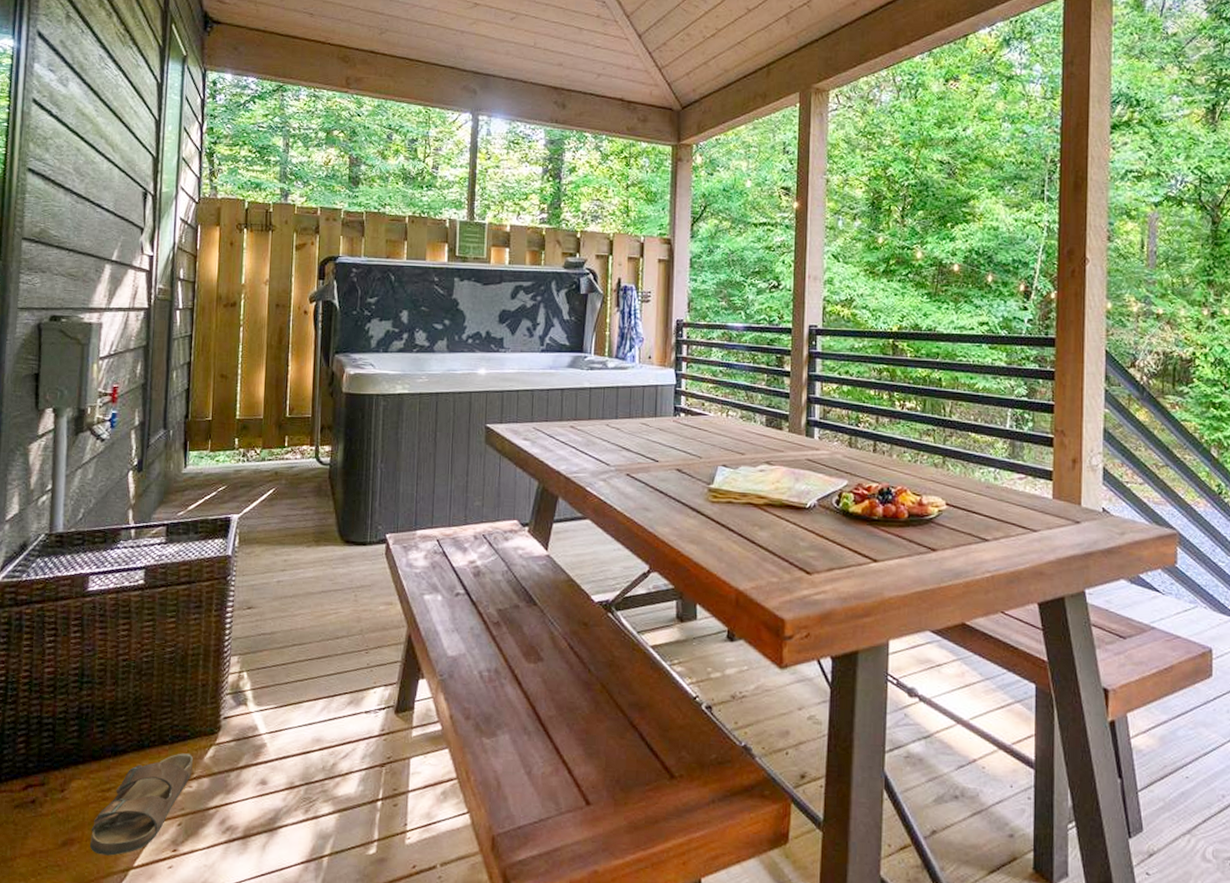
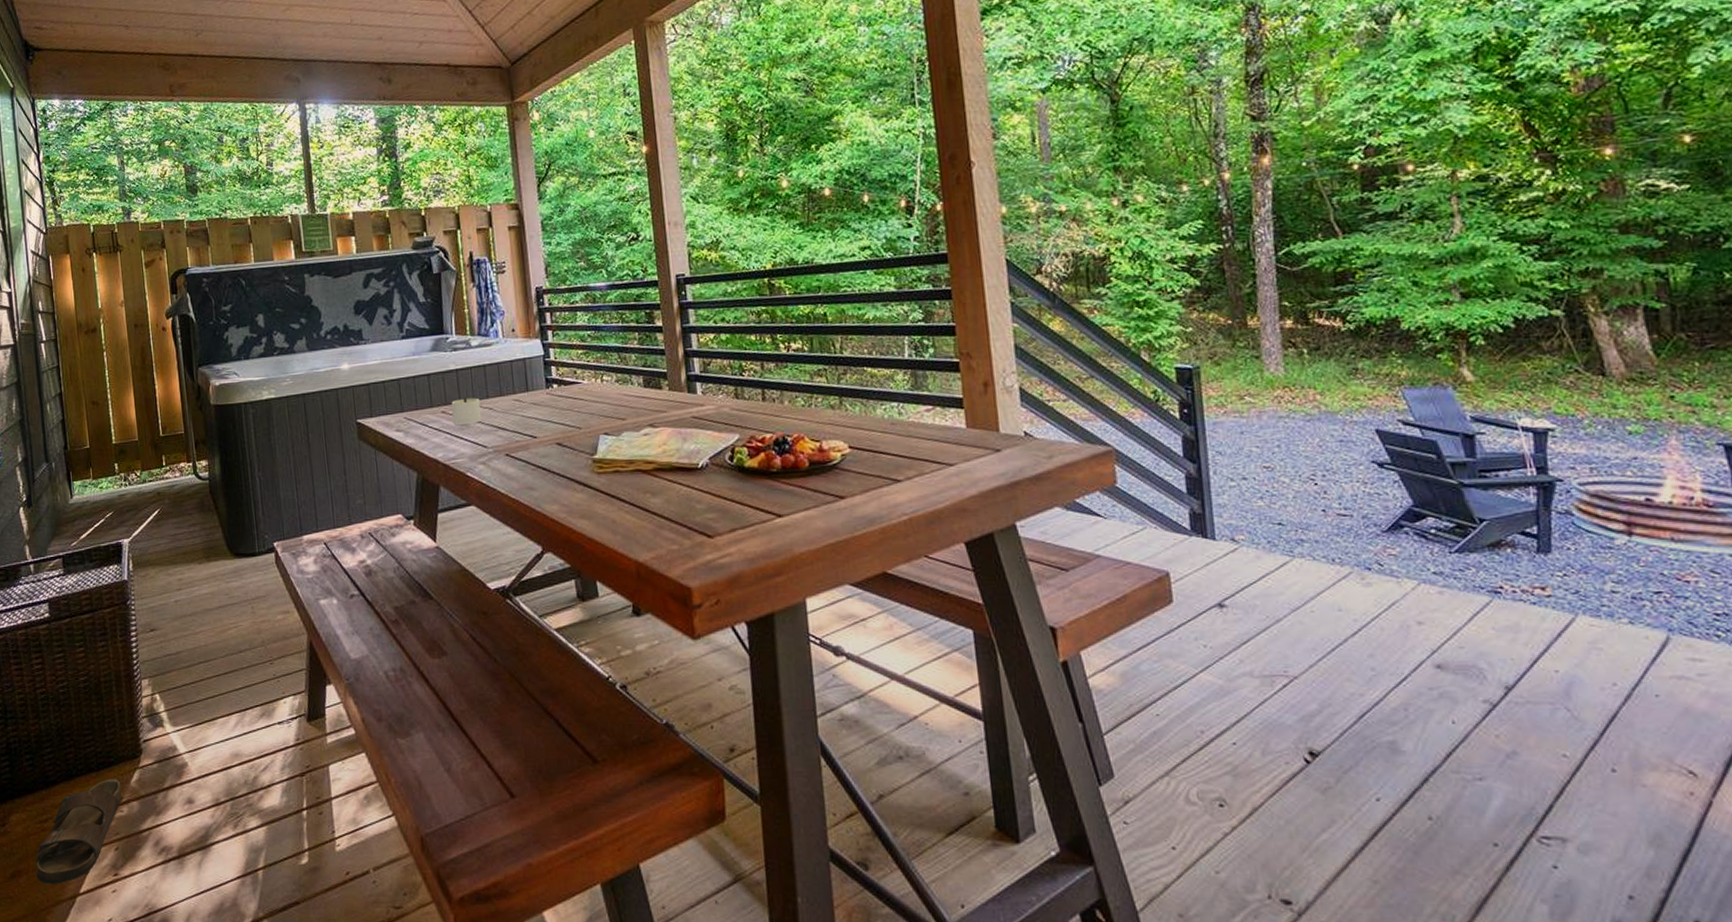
candle: none [580,415,609,442] -> present [451,397,482,426]

